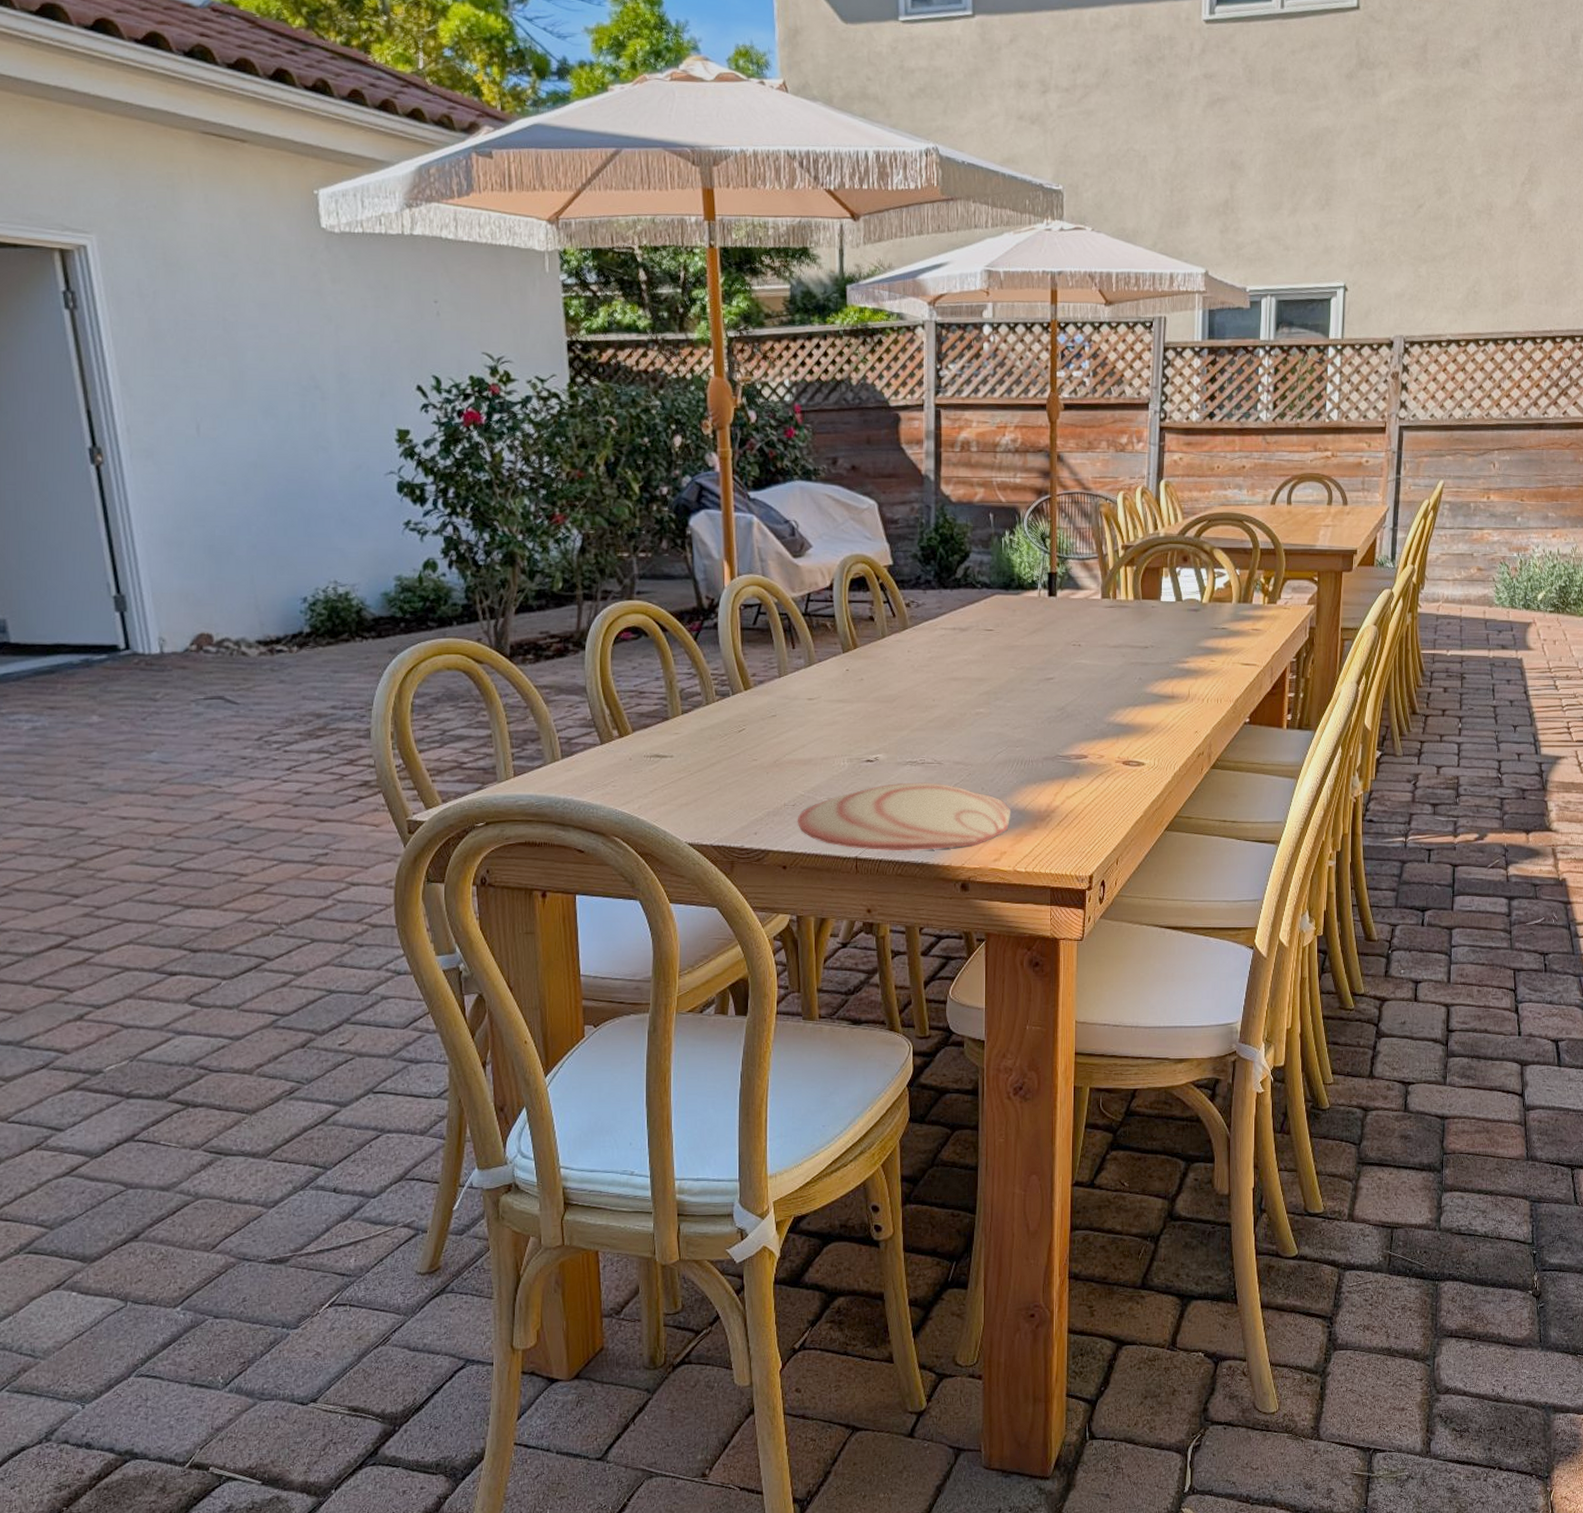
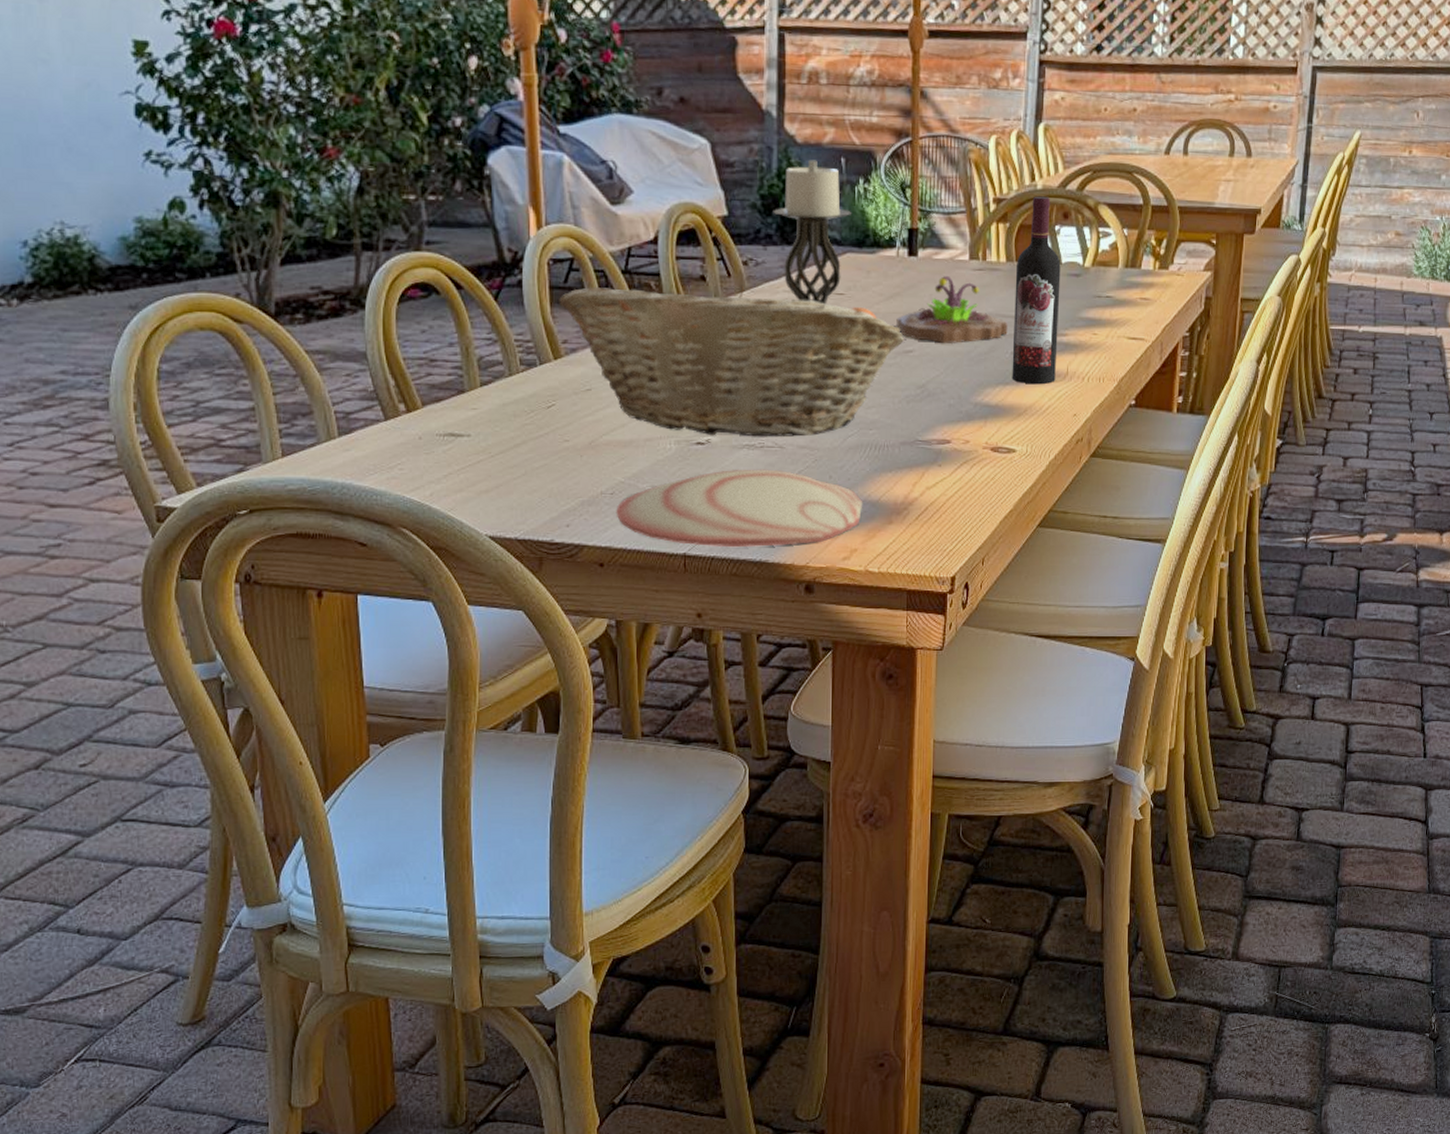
fruit basket: none [749,623,1046,755] -> present [559,284,905,437]
candle holder: none [931,516,1000,640] -> present [773,159,852,305]
succulent planter: none [1039,613,1136,672] -> present [896,276,1008,345]
wine bottle: none [1140,542,1182,706] -> present [1012,196,1061,385]

